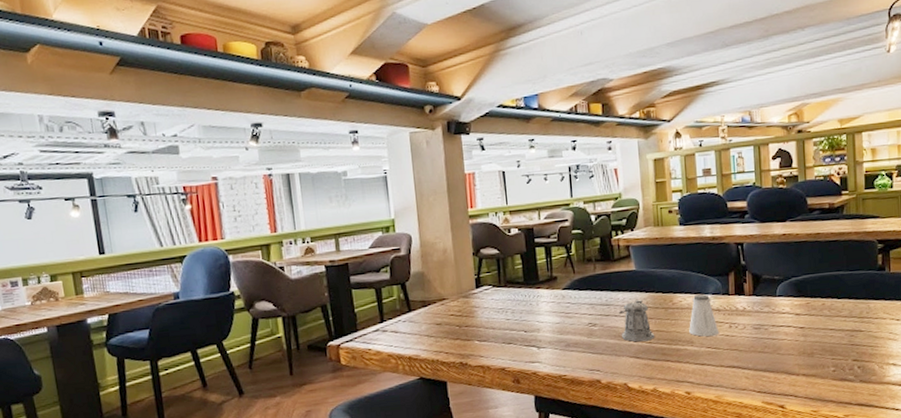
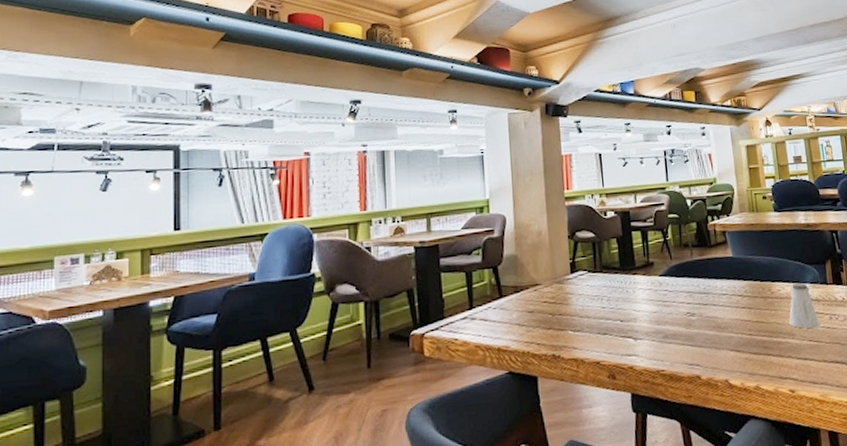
pepper shaker: present [619,299,655,342] -> none [717,287,756,334]

